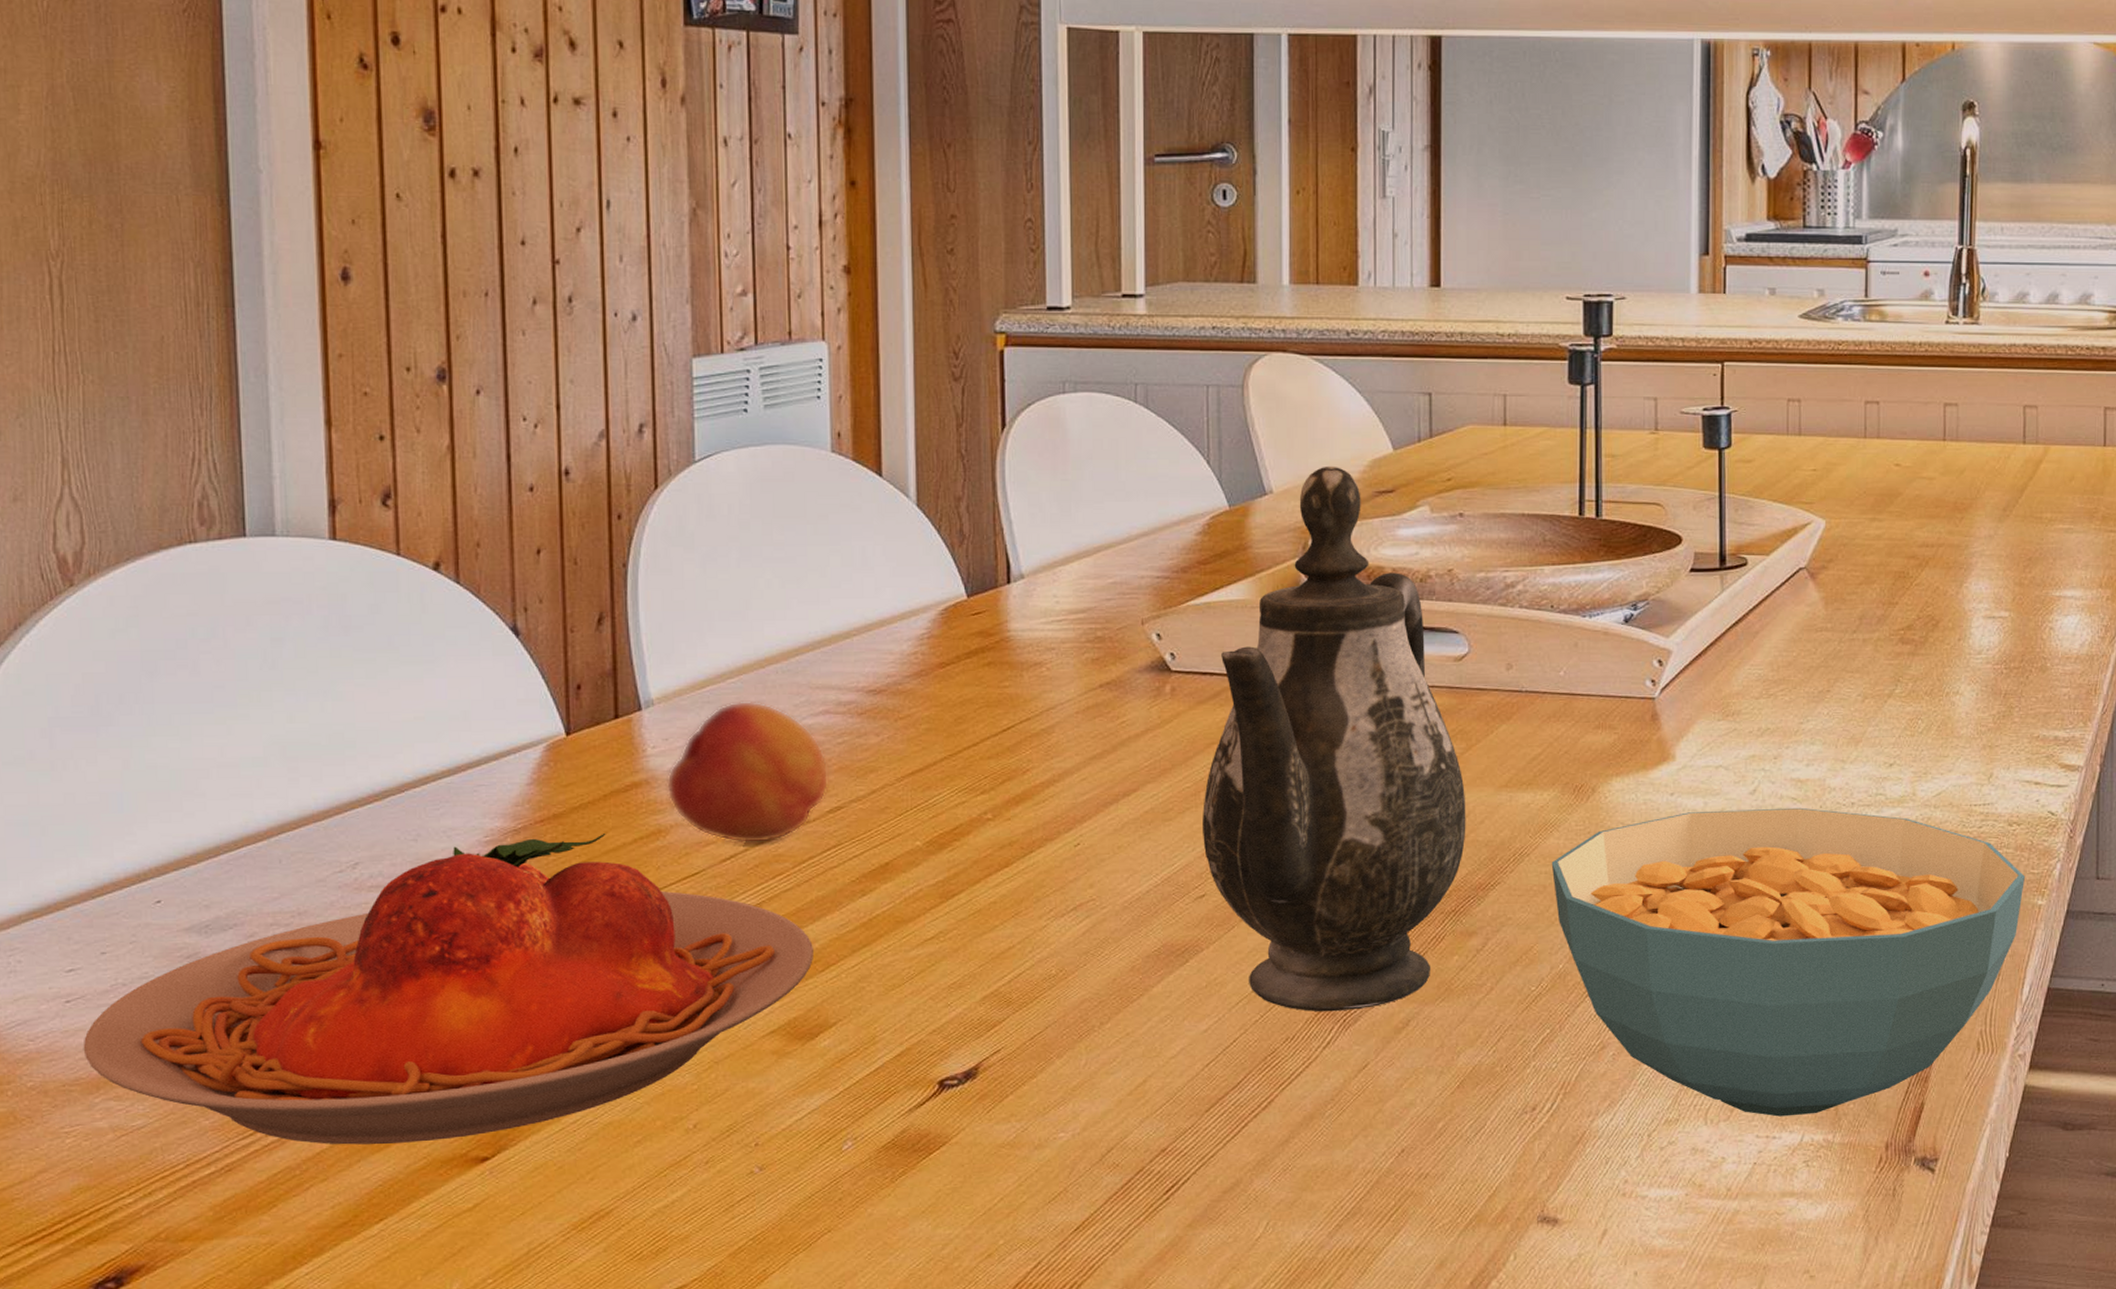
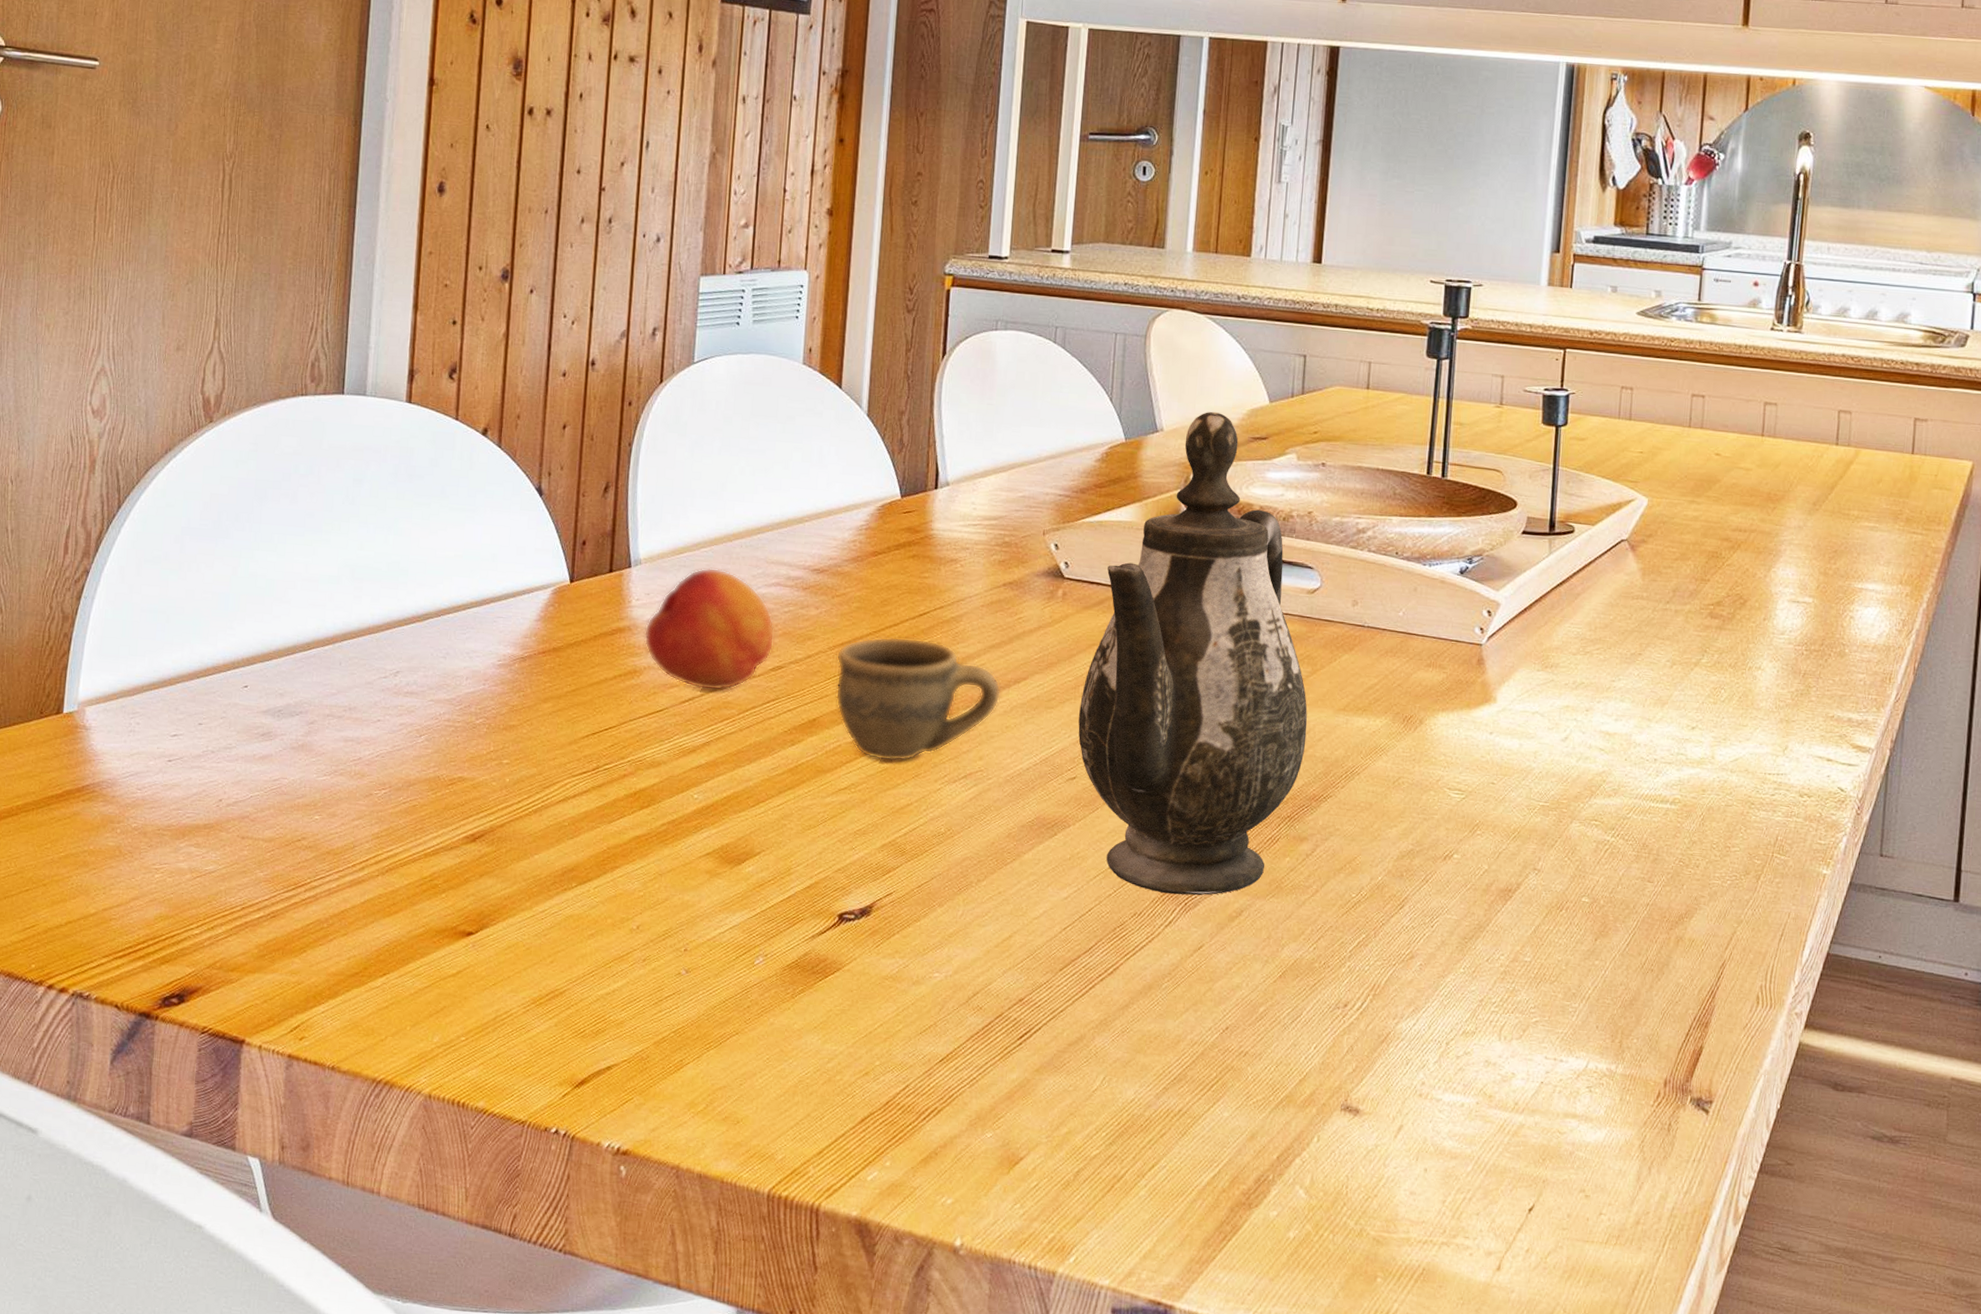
plate: present [83,834,813,1145] -> none [176,666,748,913]
cup: none [906,757,1108,902] -> present [835,636,1001,762]
cereal bowl: present [1551,807,2026,1117] -> none [1378,751,1813,1044]

